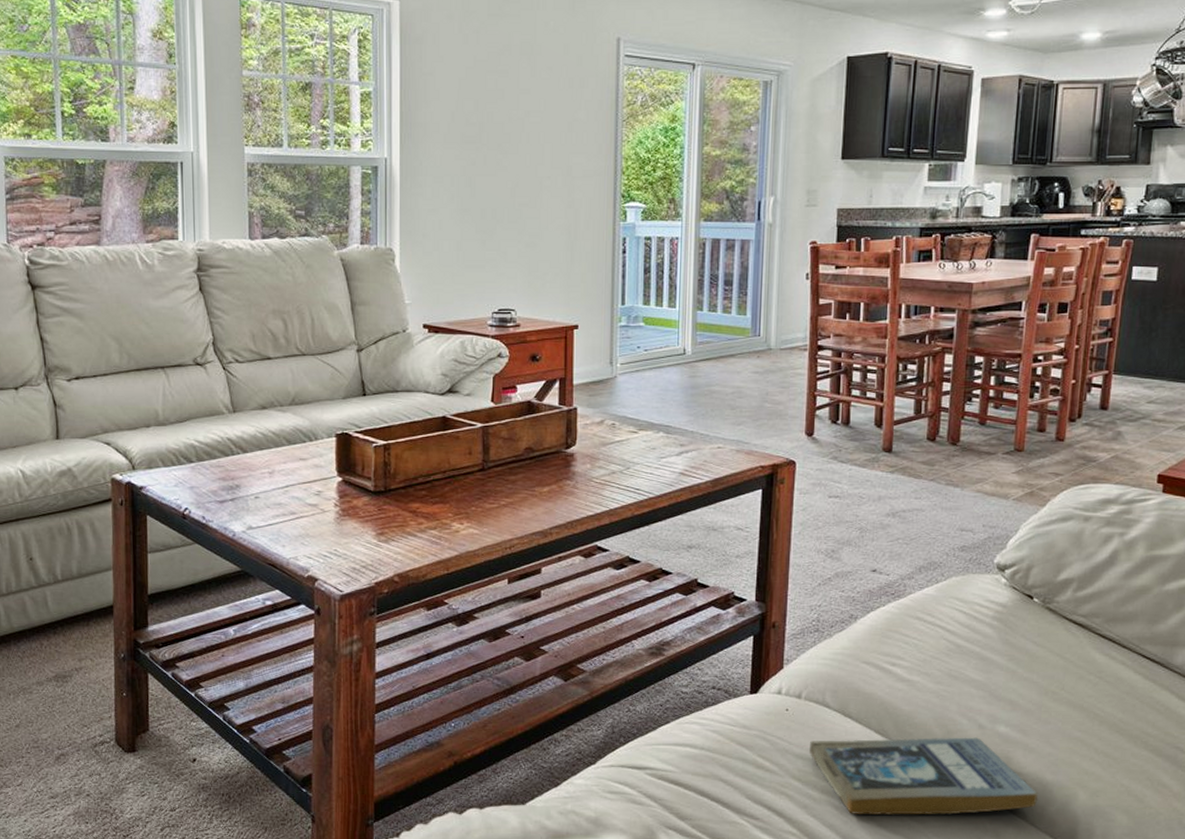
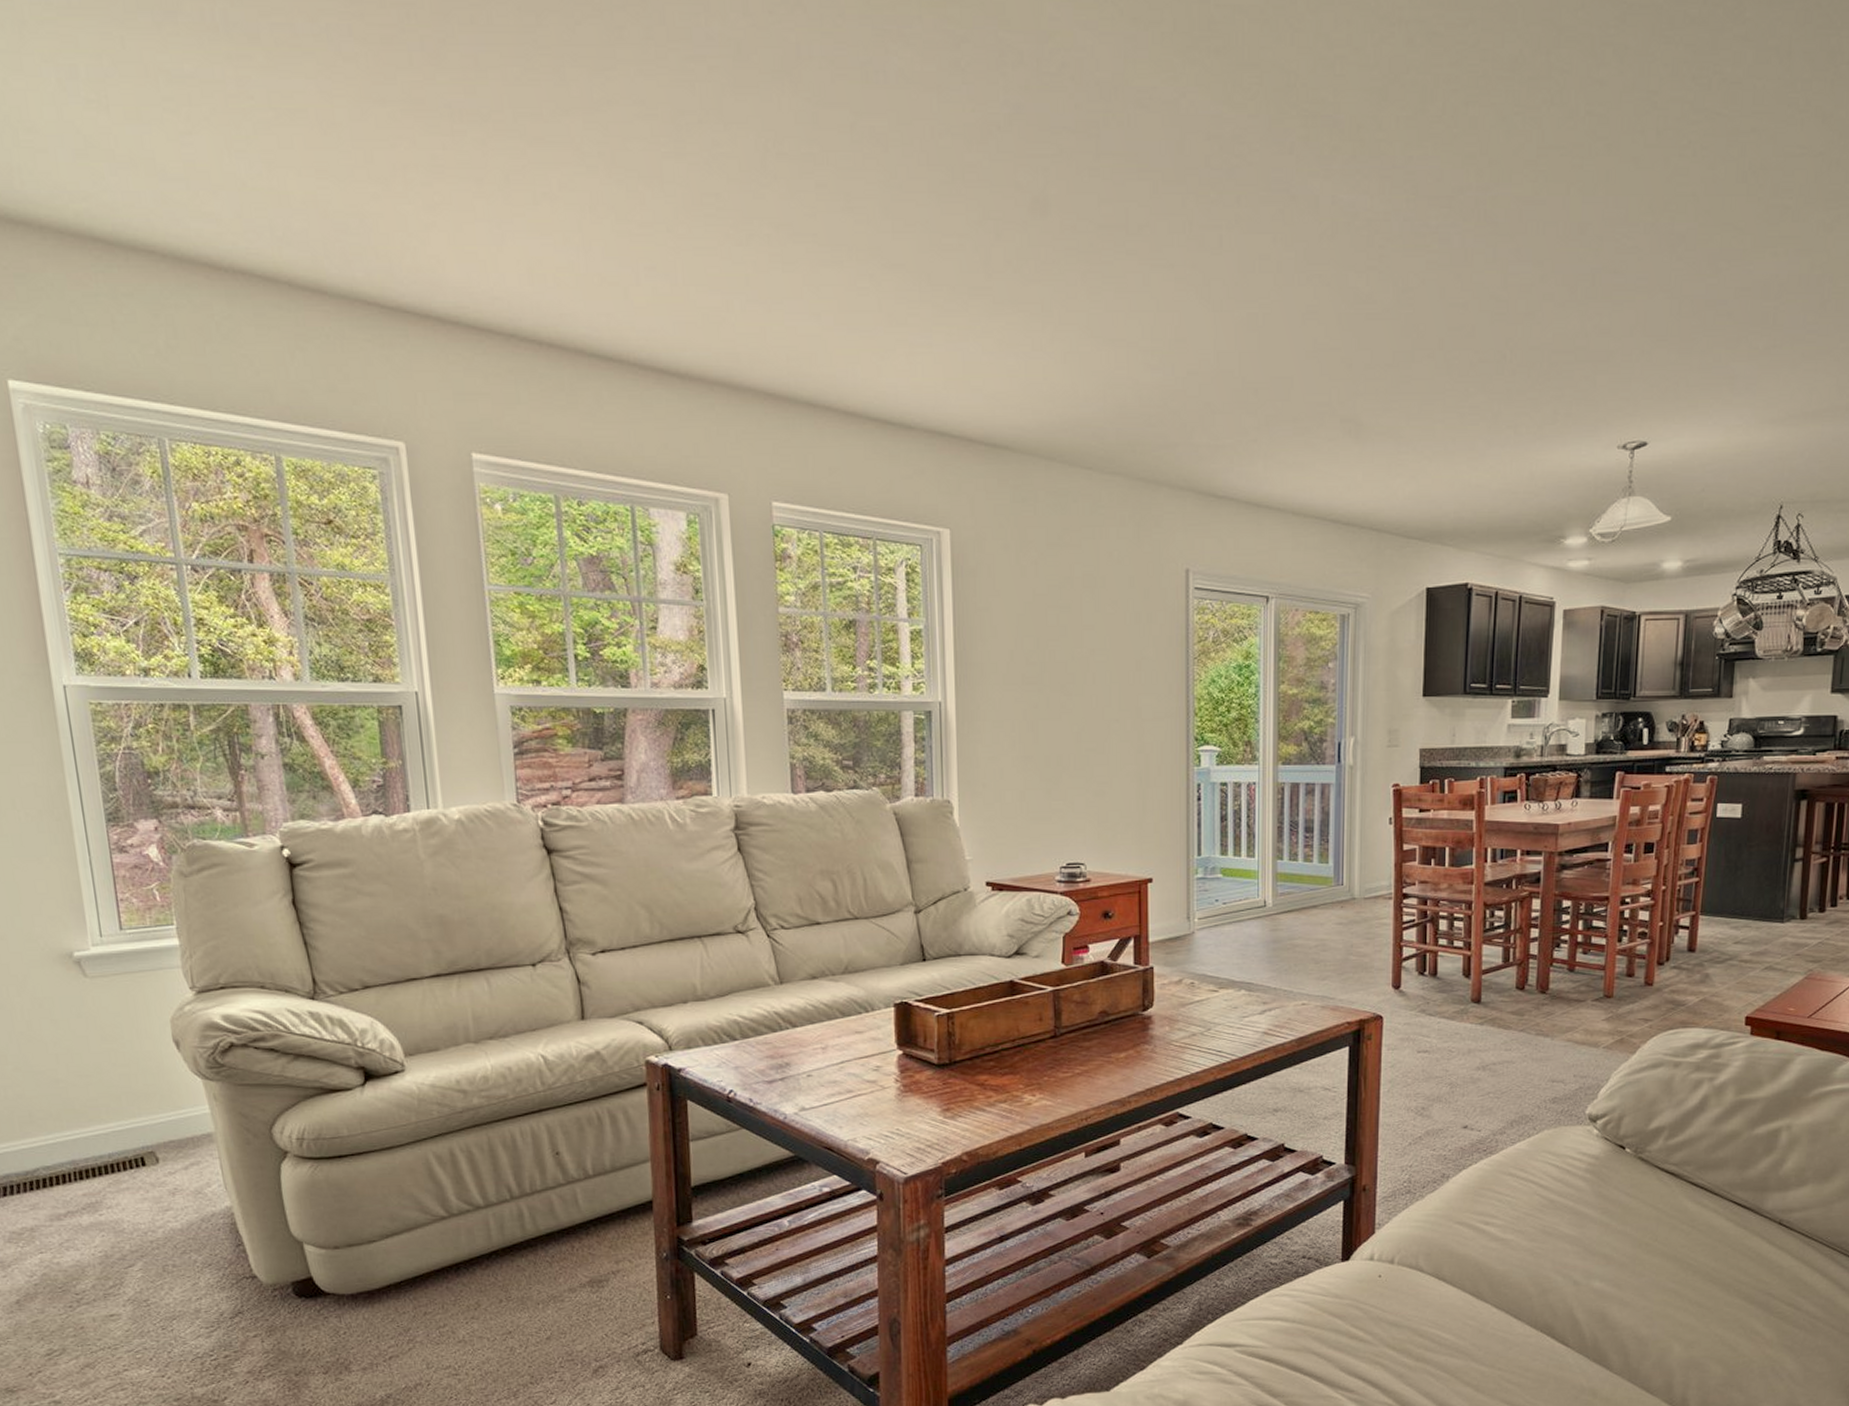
book: present [810,737,1038,815] -> none [1404,1294,1634,1381]

